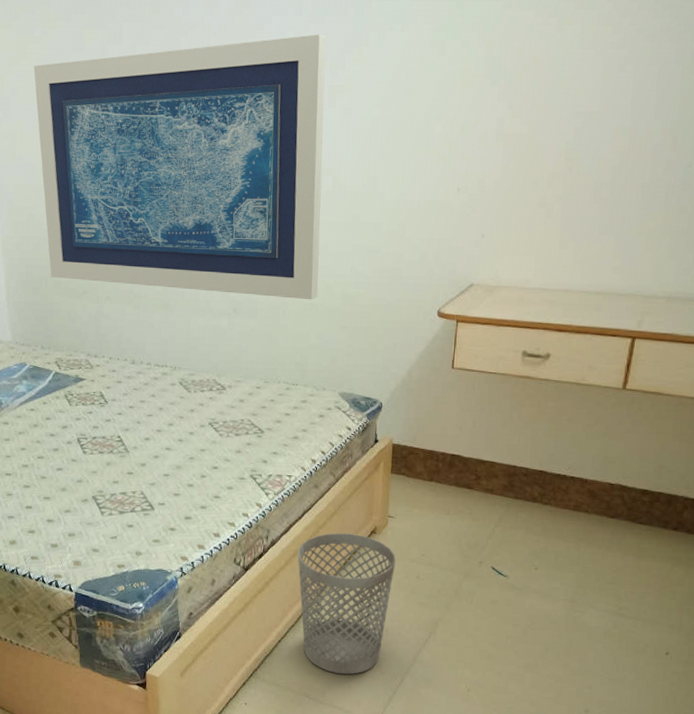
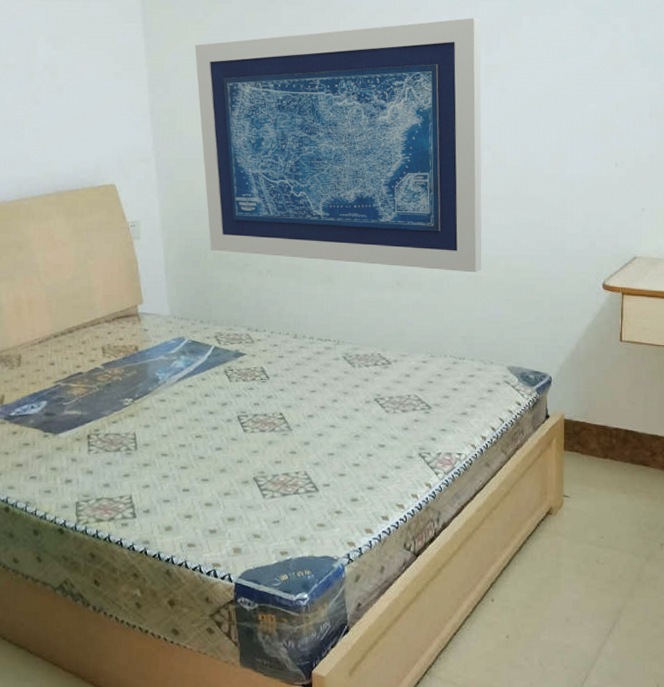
wastebasket: present [298,533,396,675] -> none [471,514,574,671]

